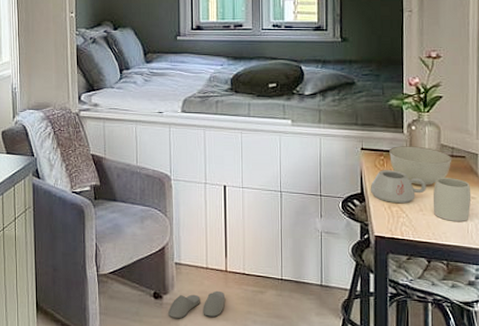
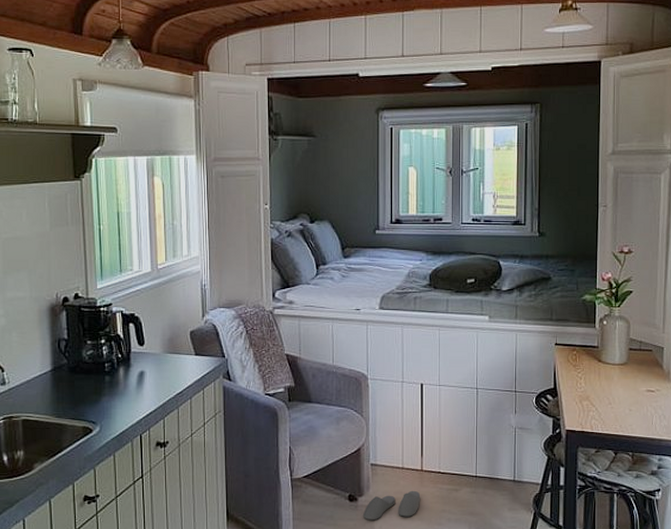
cup: present [370,170,426,204] -> none [562,365,615,398]
bowl: present [389,146,452,186] -> none [582,341,640,379]
mug: present [432,178,472,222] -> none [621,371,657,414]

